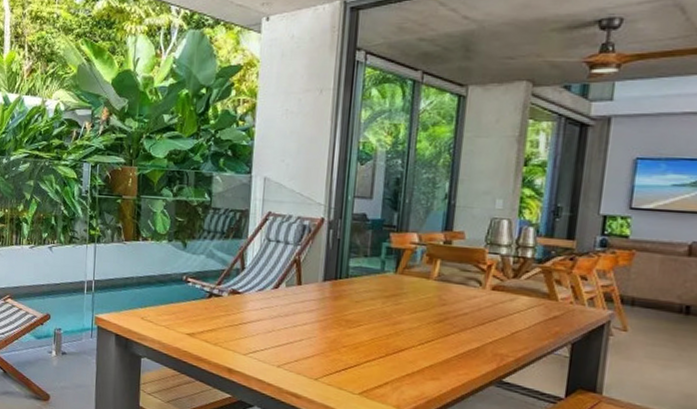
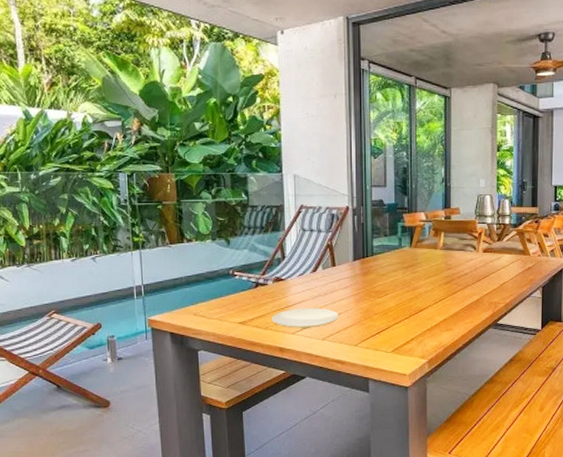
plate: none [222,326,300,352] -> present [271,307,339,328]

